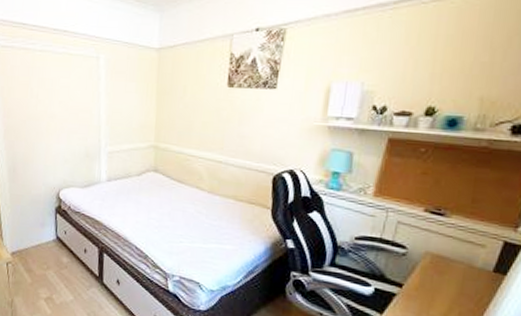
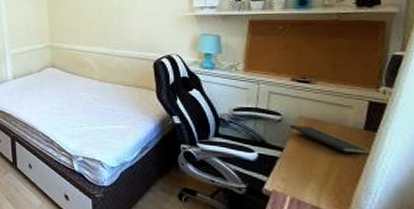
notepad: none [414,260,499,300] -> present [290,125,374,158]

